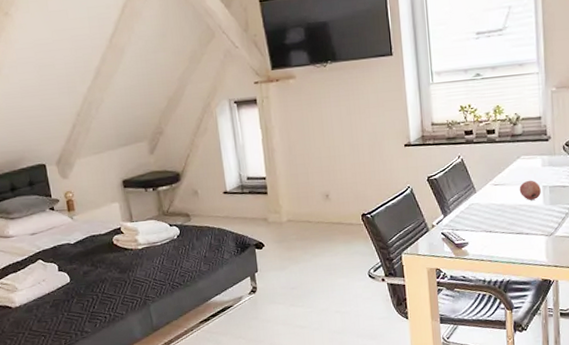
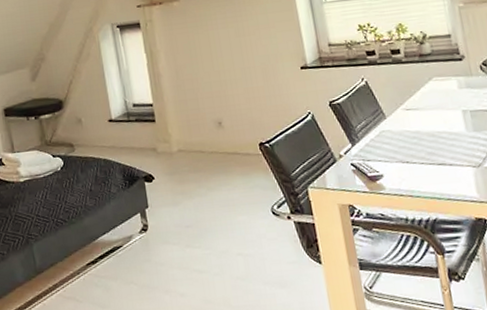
fruit: present [519,180,541,200] -> none [435,103,461,127]

